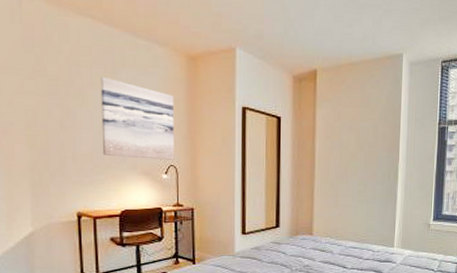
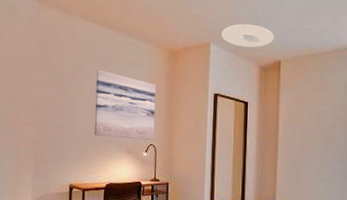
ceiling light: none [248,25,310,54] -> present [221,24,275,47]

